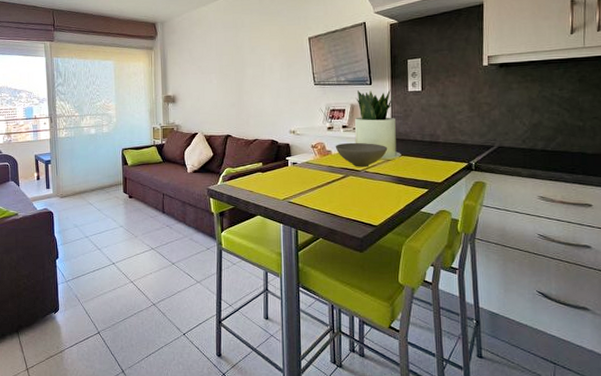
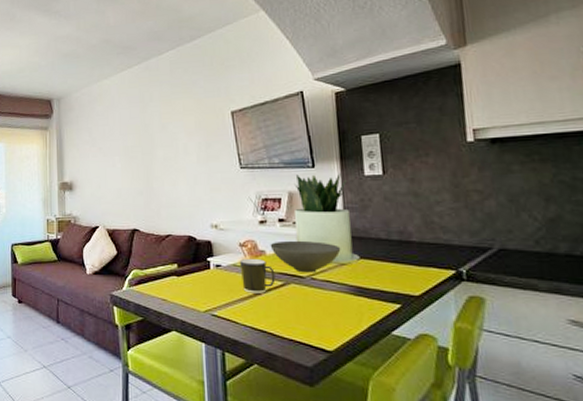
mug: none [311,157,338,184] -> present [239,258,276,293]

